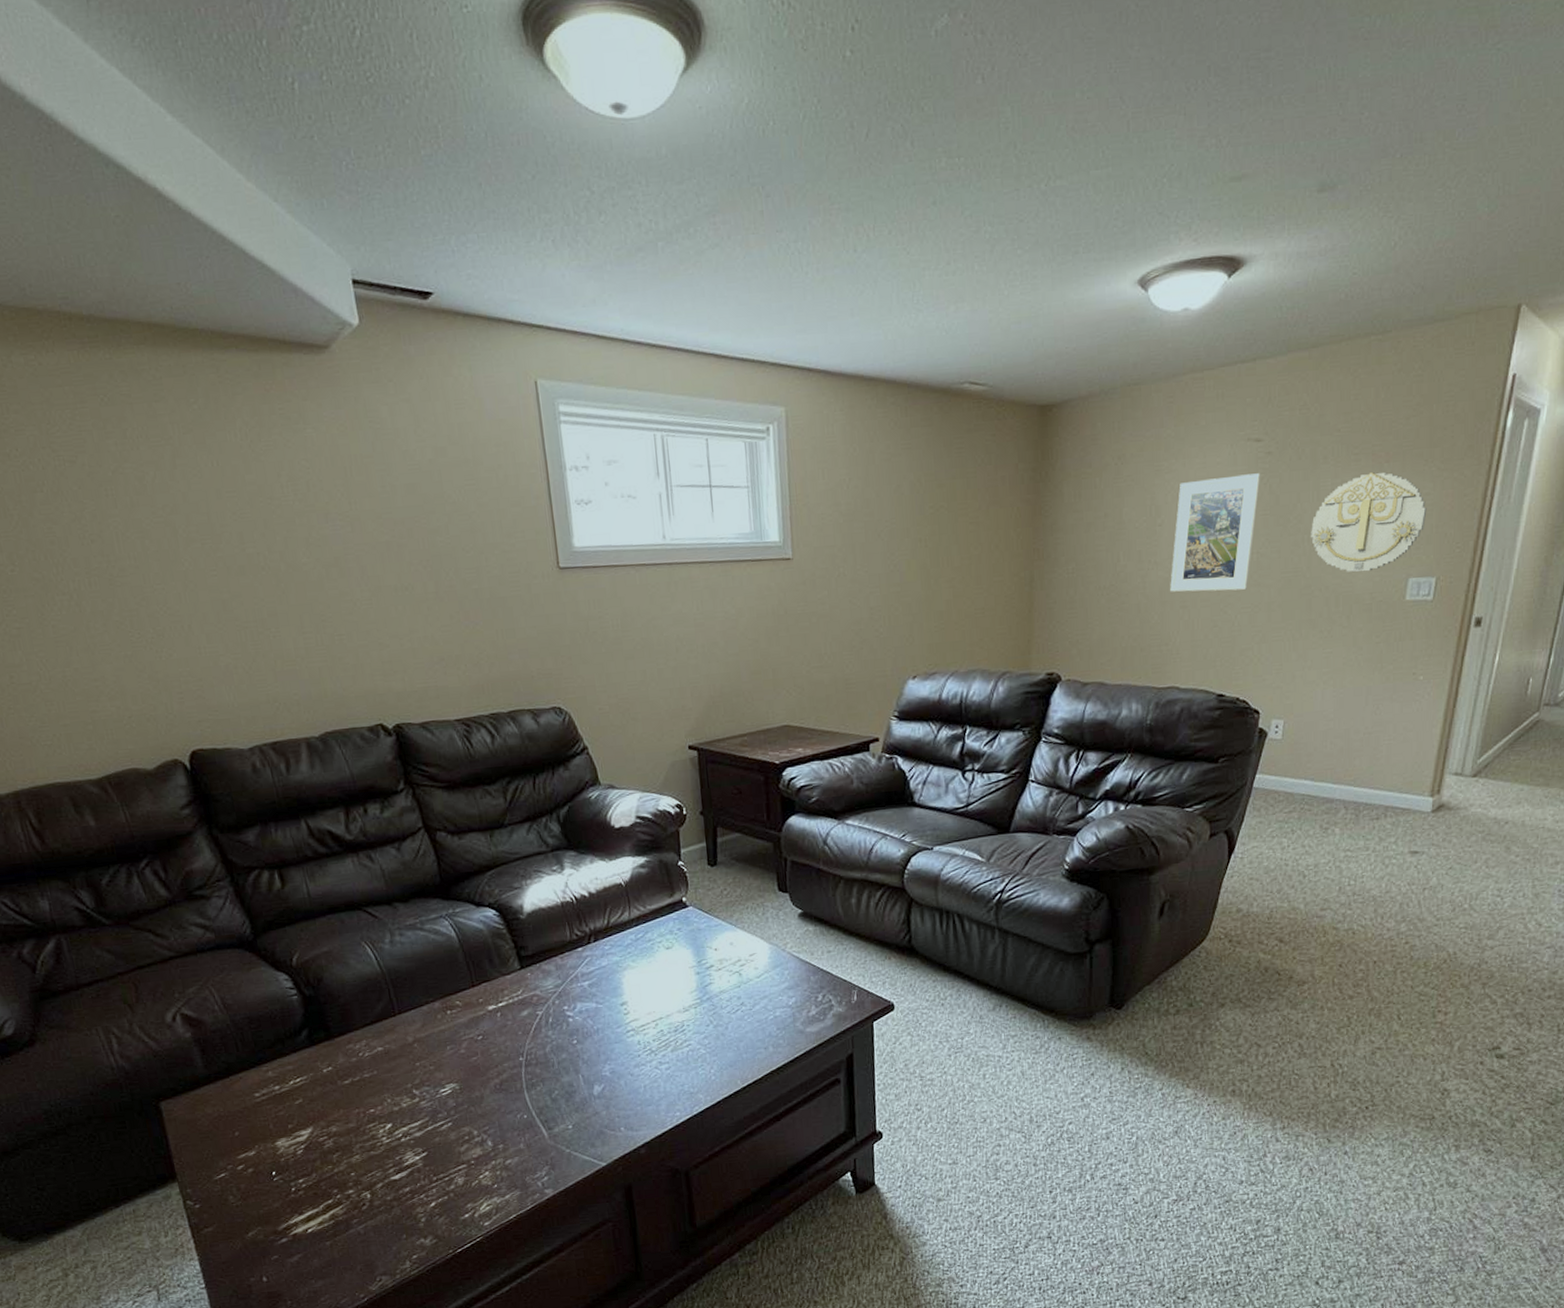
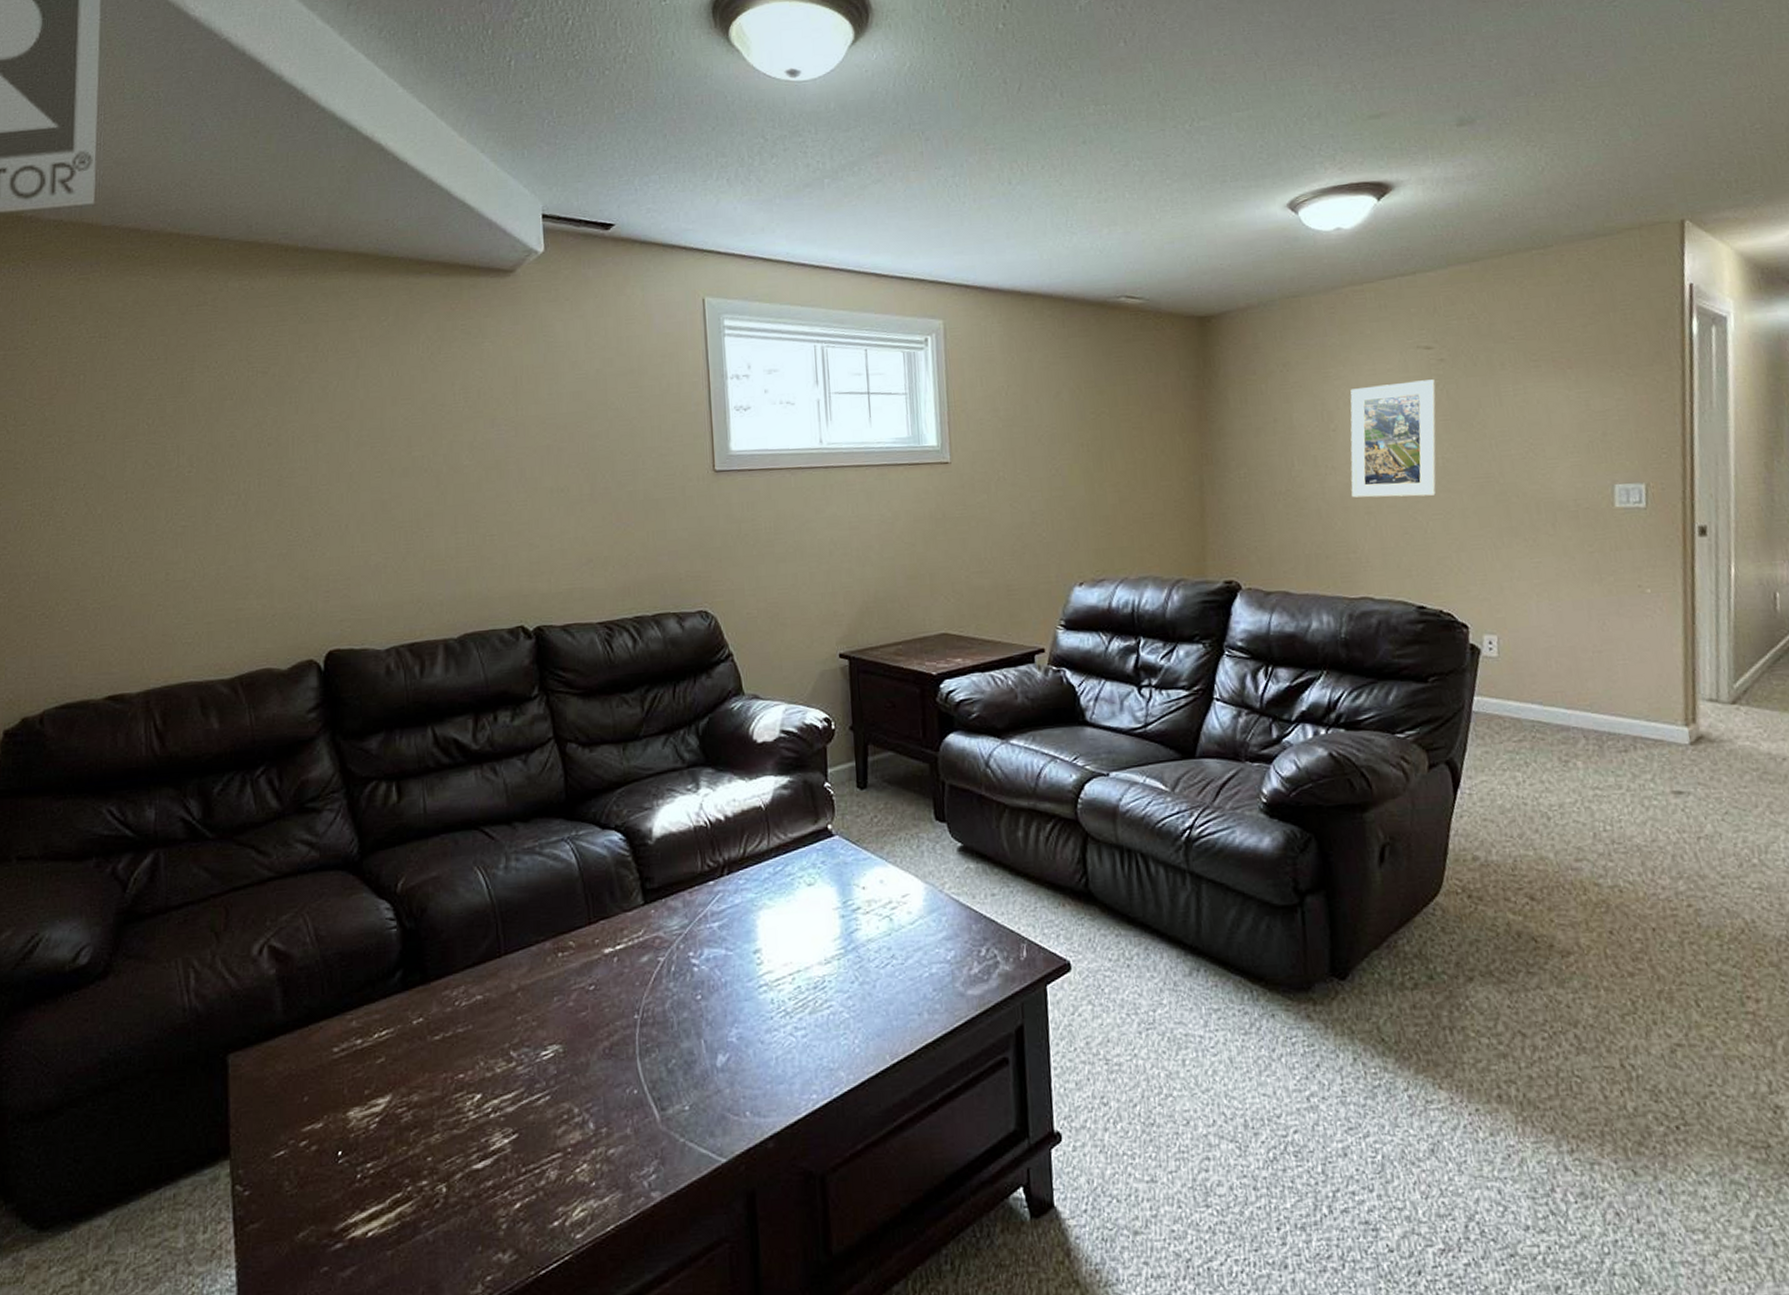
wall decoration: present [1311,472,1427,572] -> none [1498,378,1623,478]

